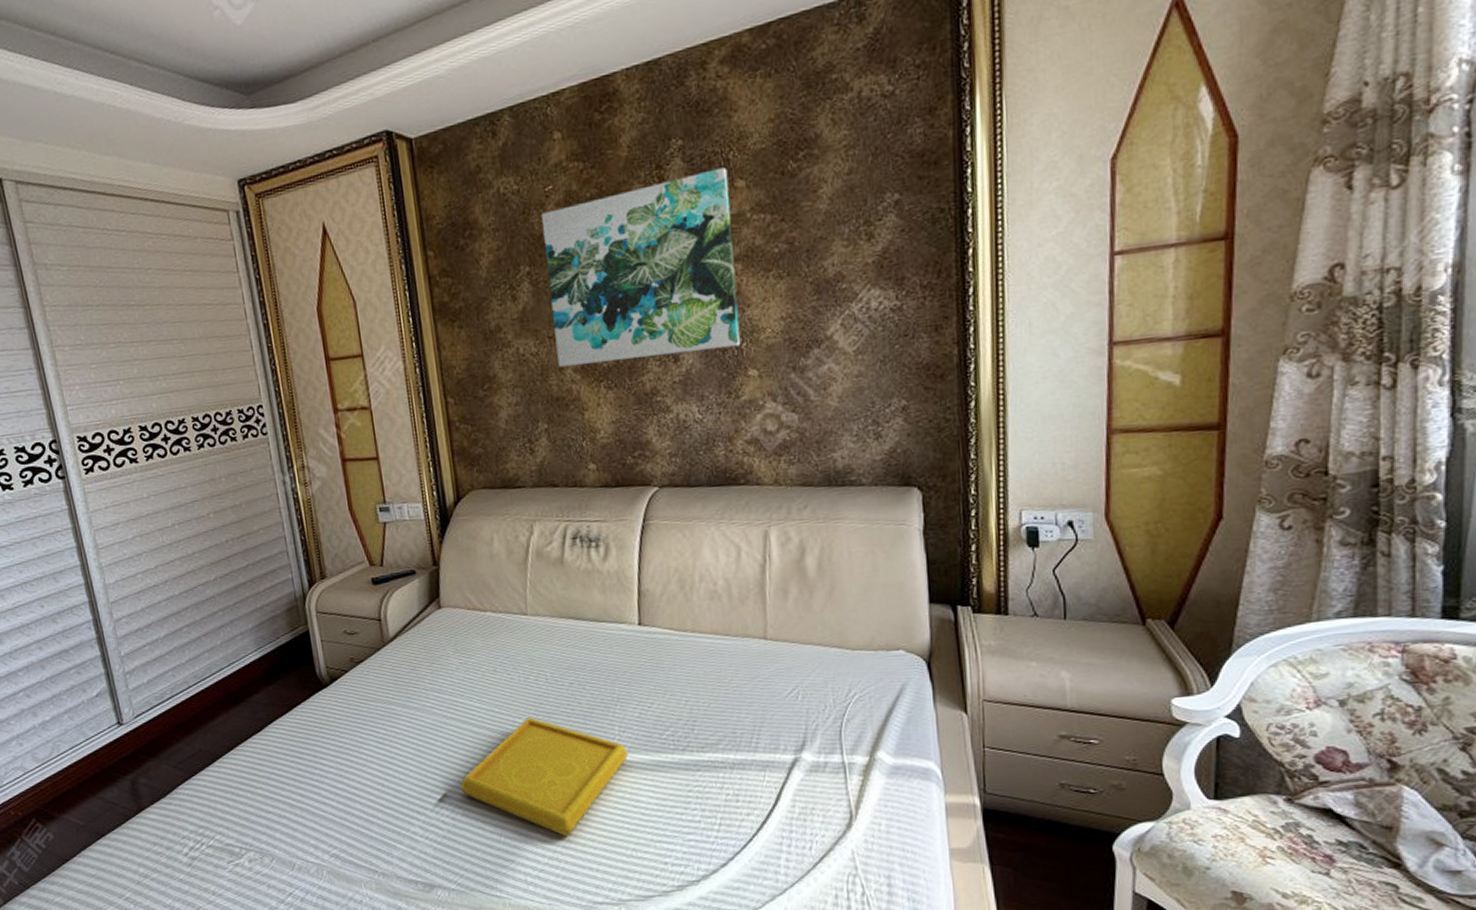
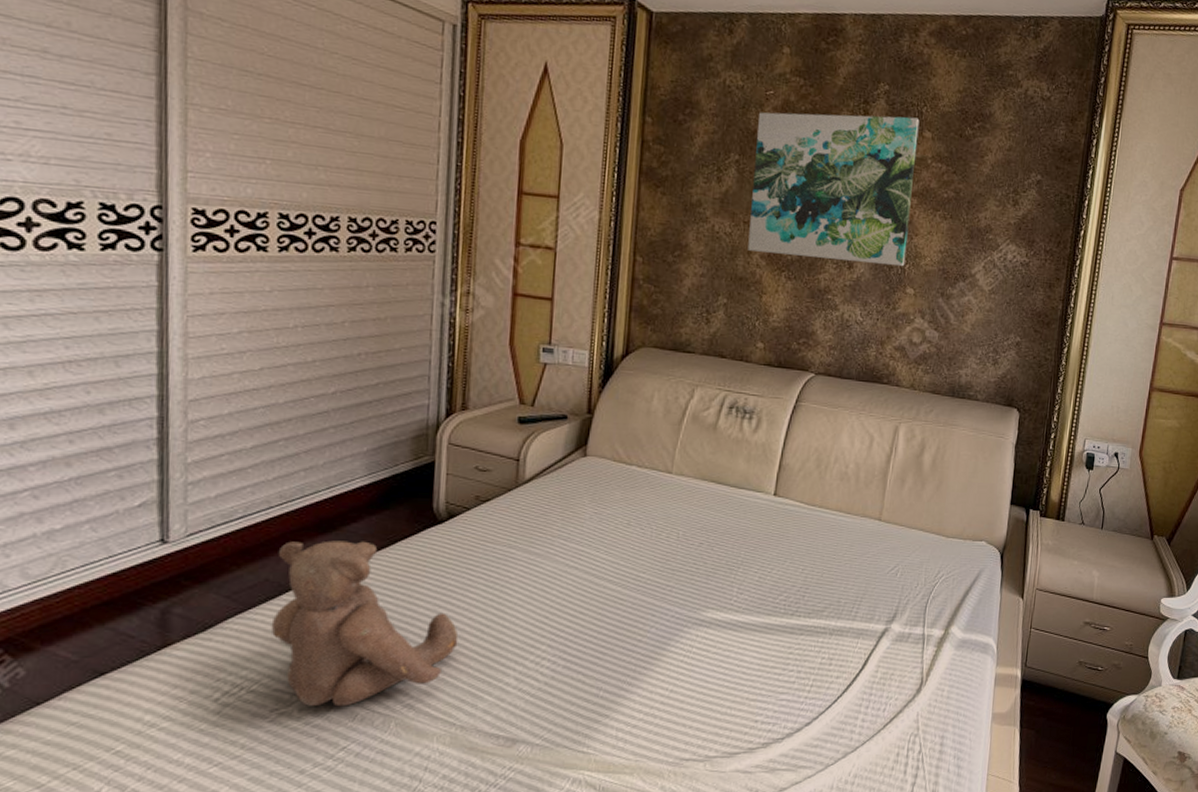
teddy bear: none [203,709,364,858] -> present [271,540,459,707]
serving tray: present [460,717,629,837] -> none [568,573,742,694]

